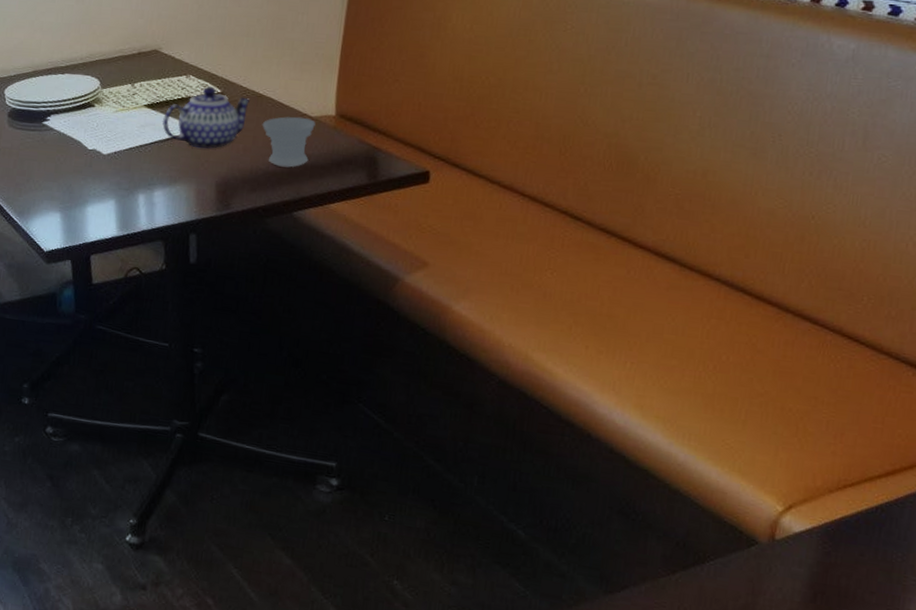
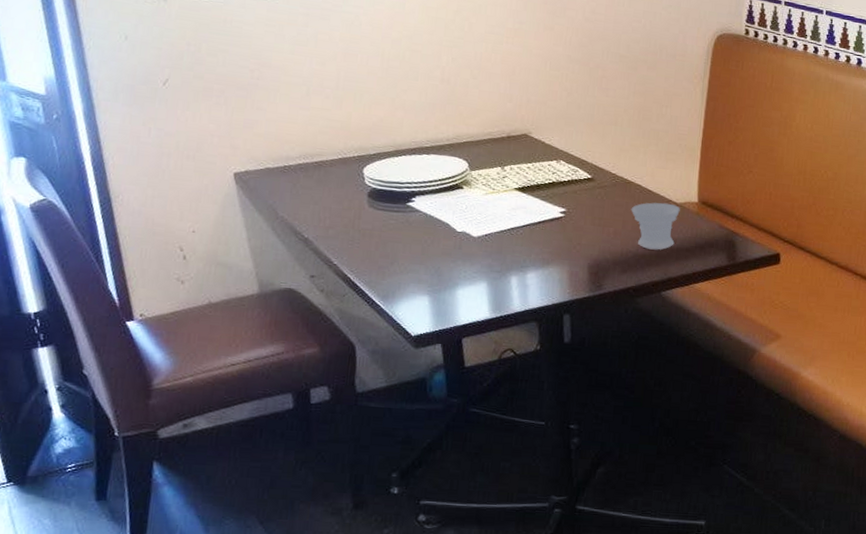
teapot: present [162,86,250,149] -> none [533,172,619,232]

